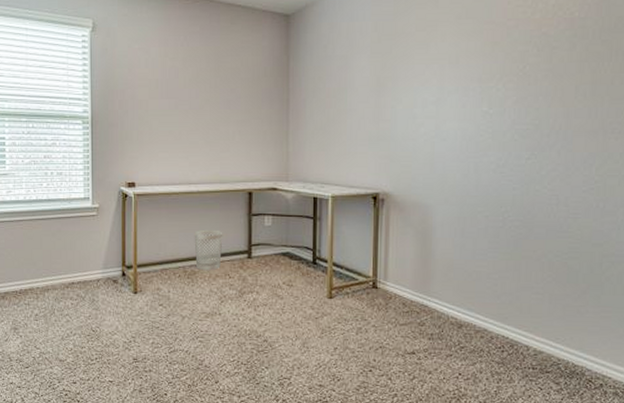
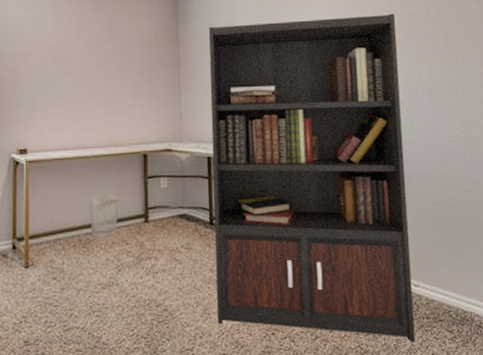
bookcase: none [315,48,534,390] -> present [209,13,420,342]

